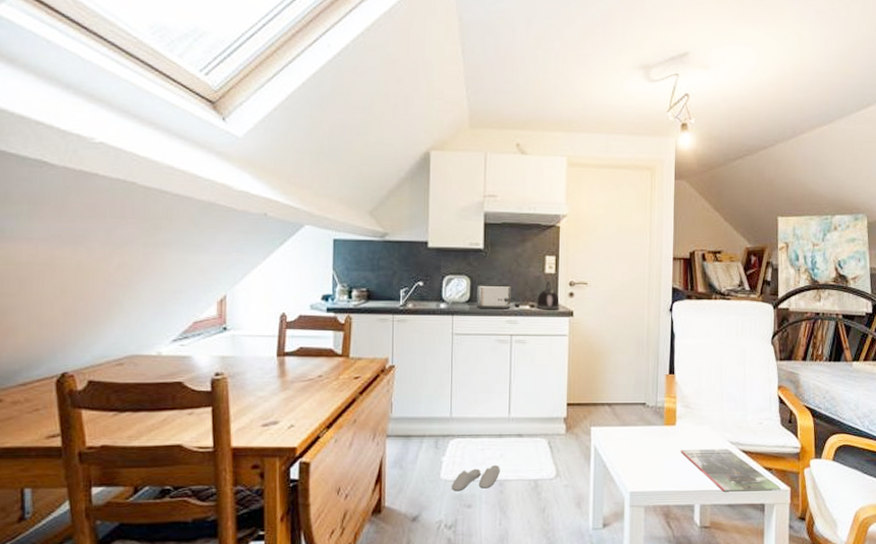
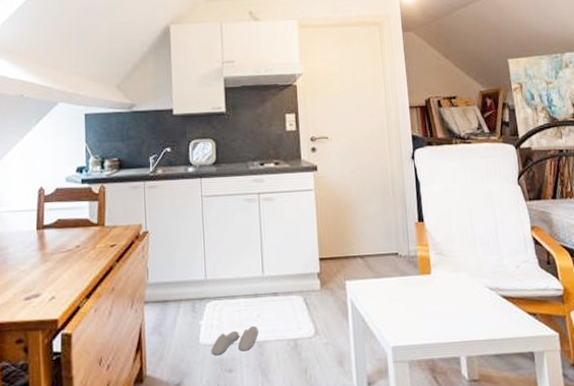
toaster: present [476,284,513,309] -> none [222,144,257,170]
kettle: present [536,280,560,311] -> none [280,137,303,168]
magazine: present [680,448,780,492] -> none [439,295,548,341]

